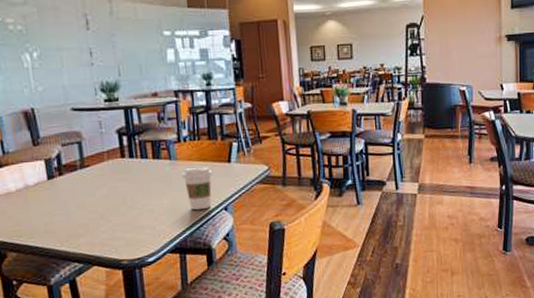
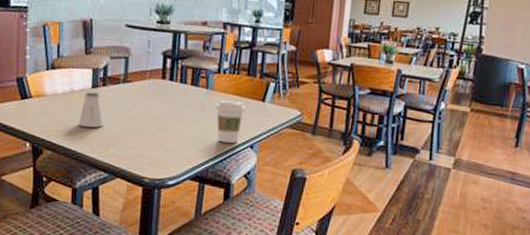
saltshaker: none [40,183,70,222] -> present [78,92,105,128]

